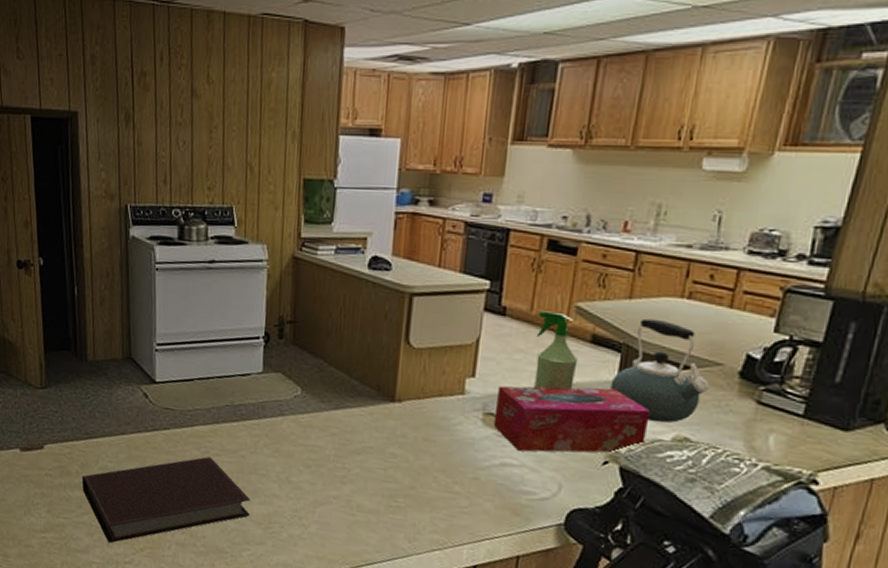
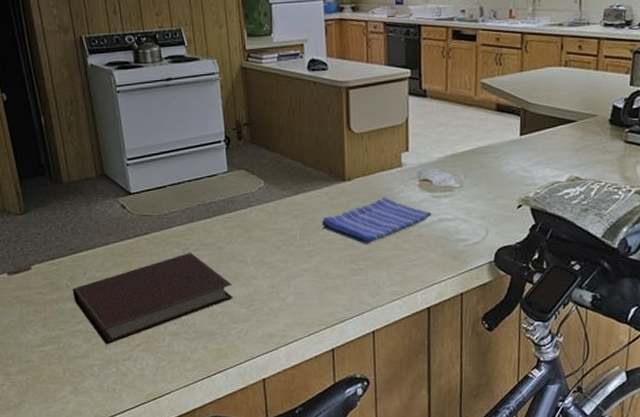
dish towel: none [360,427,493,480] -> present [321,197,432,244]
tissue box: present [493,385,651,453] -> none [428,146,548,207]
spray bottle: present [534,310,578,390] -> none [452,89,488,153]
kettle: present [610,318,711,423] -> none [515,85,590,168]

